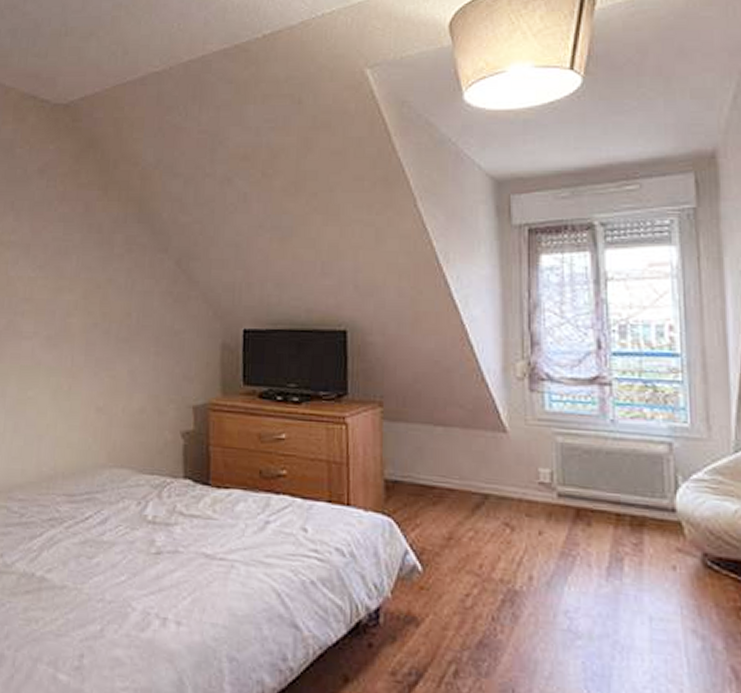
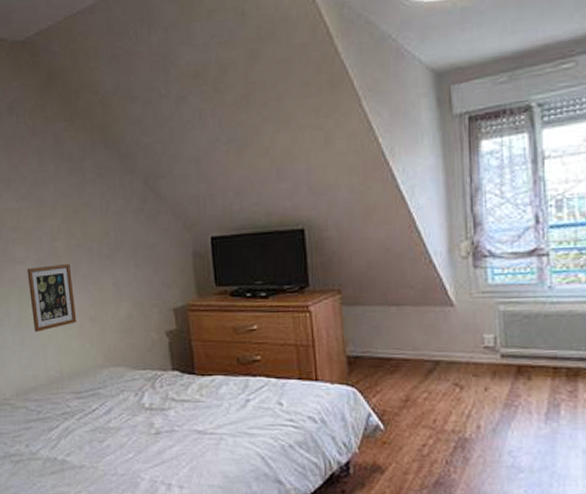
picture frame: none [31,343,83,420] -> present [27,263,77,333]

